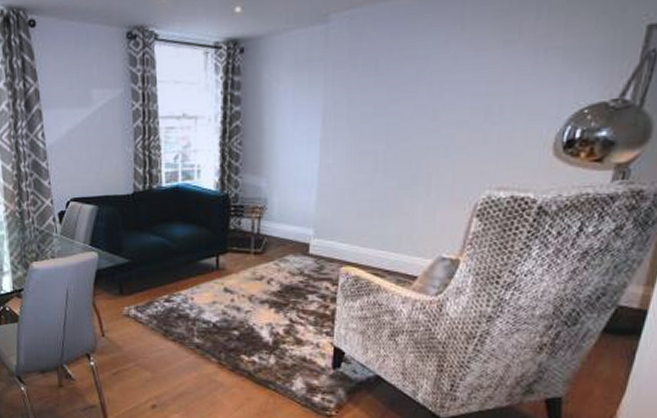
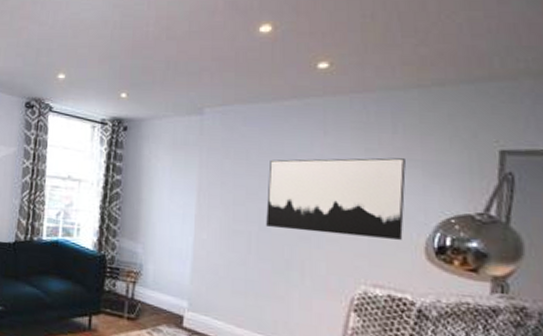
wall art: none [394,47,546,143] -> present [266,158,406,240]

